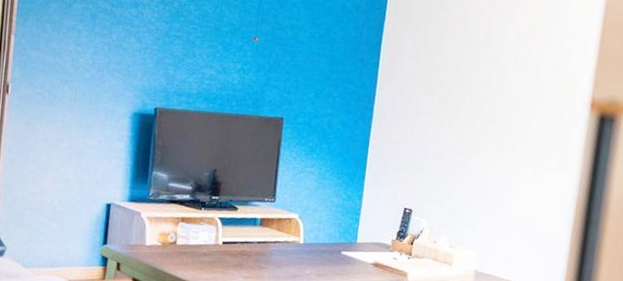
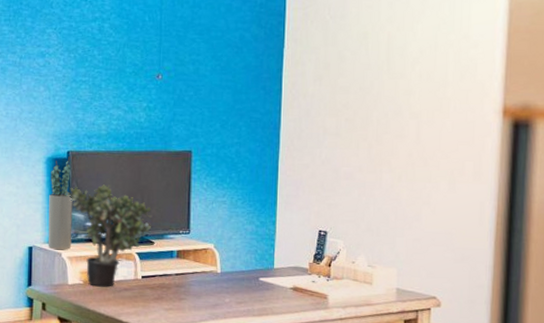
vase: none [127,113,159,210] -> present [48,156,73,250]
potted plant: none [149,145,238,251] -> present [65,184,152,287]

